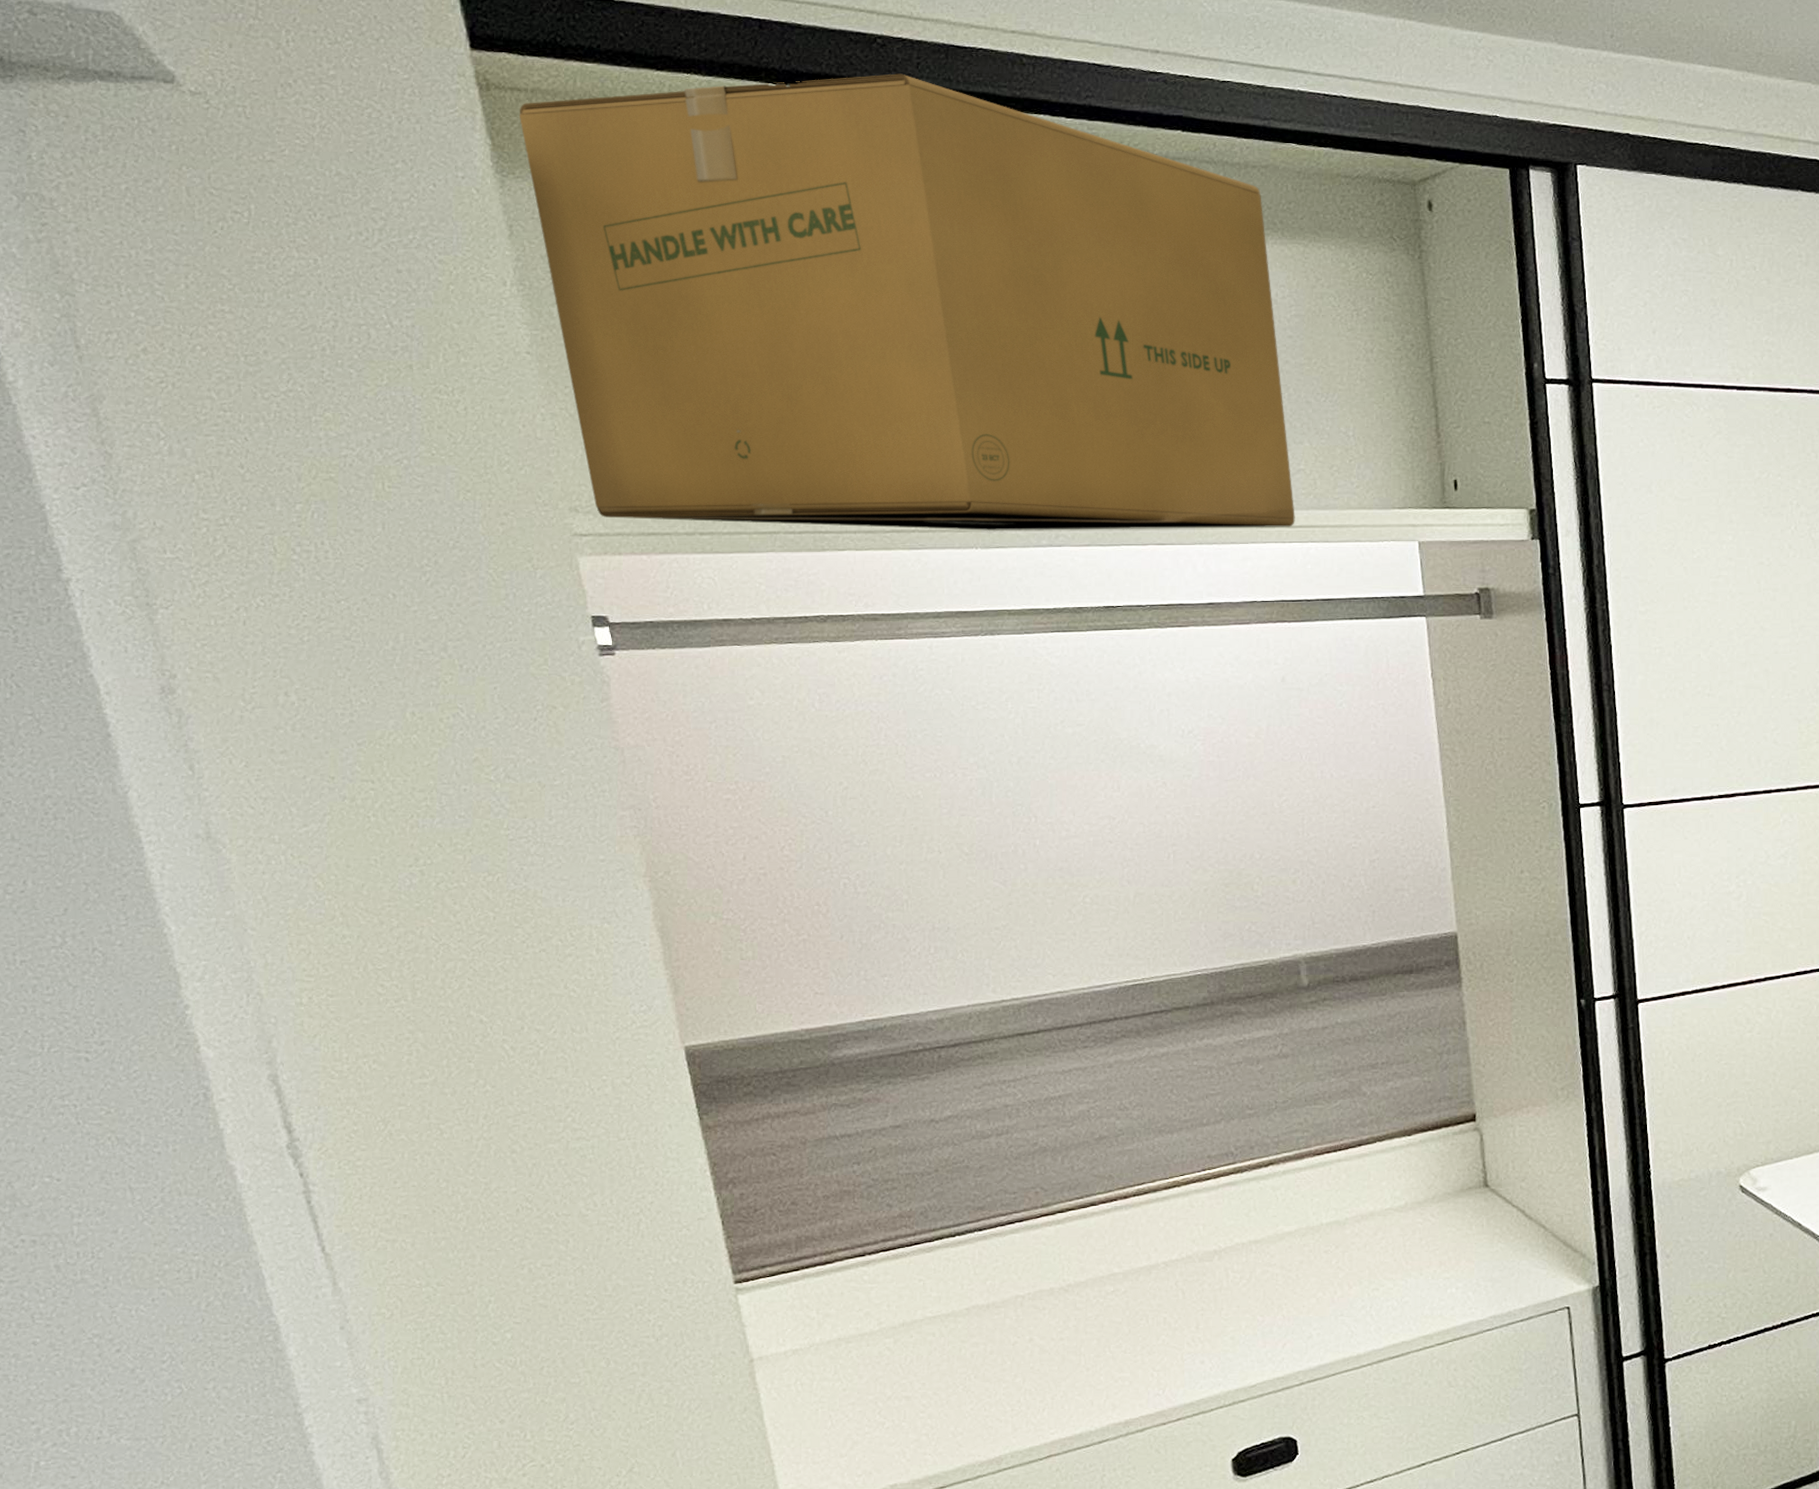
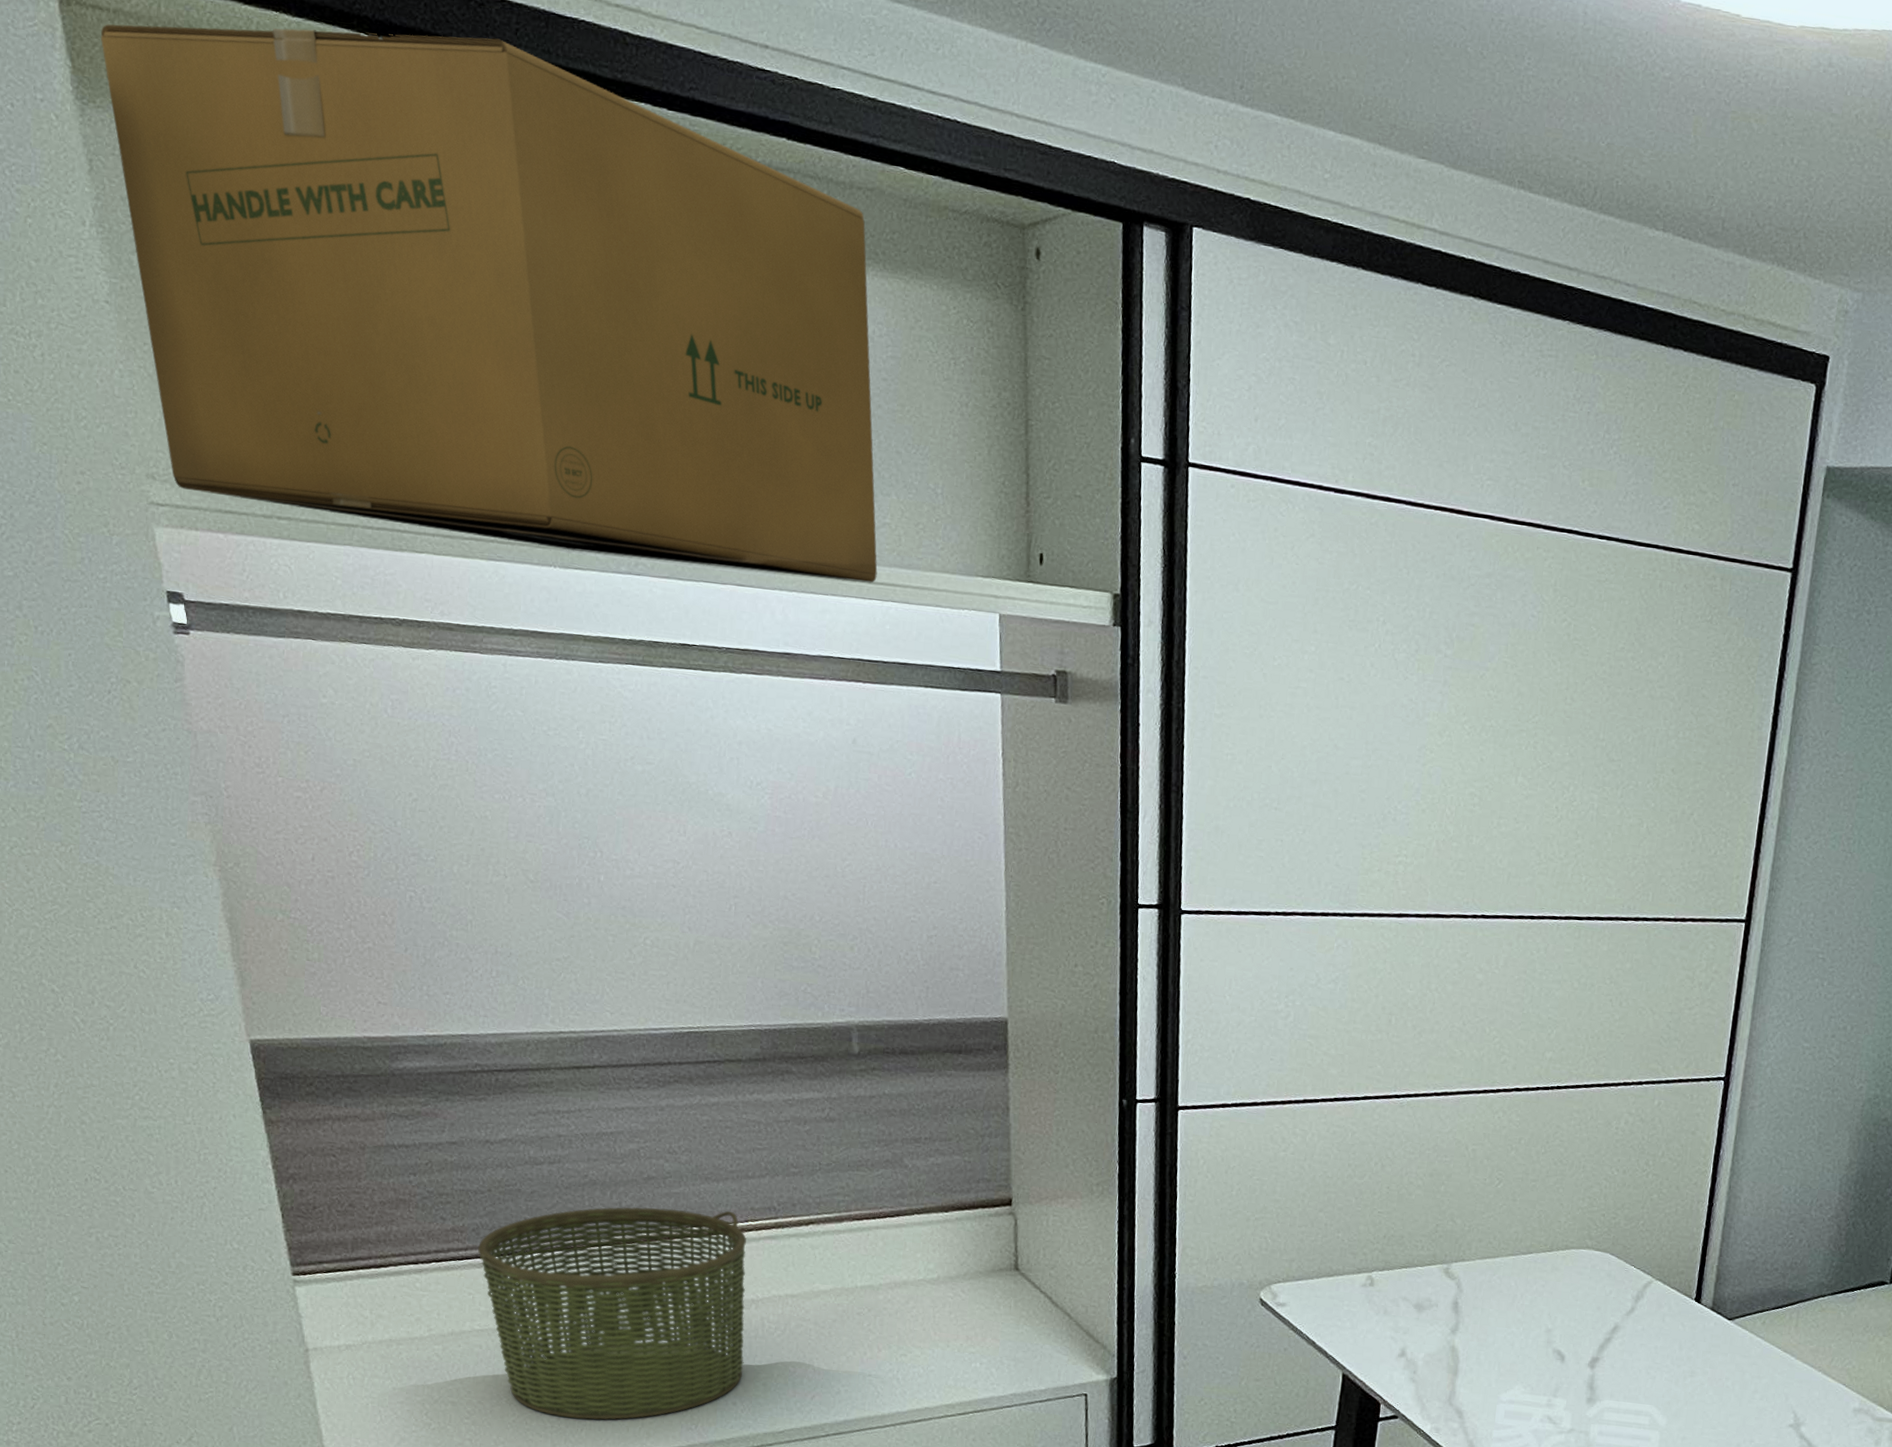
basket: none [927,1163,1210,1399] -> present [478,1207,746,1420]

